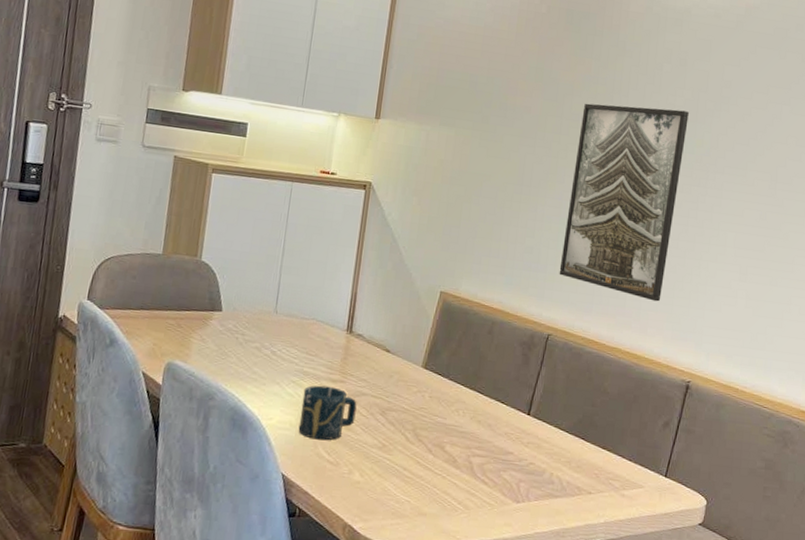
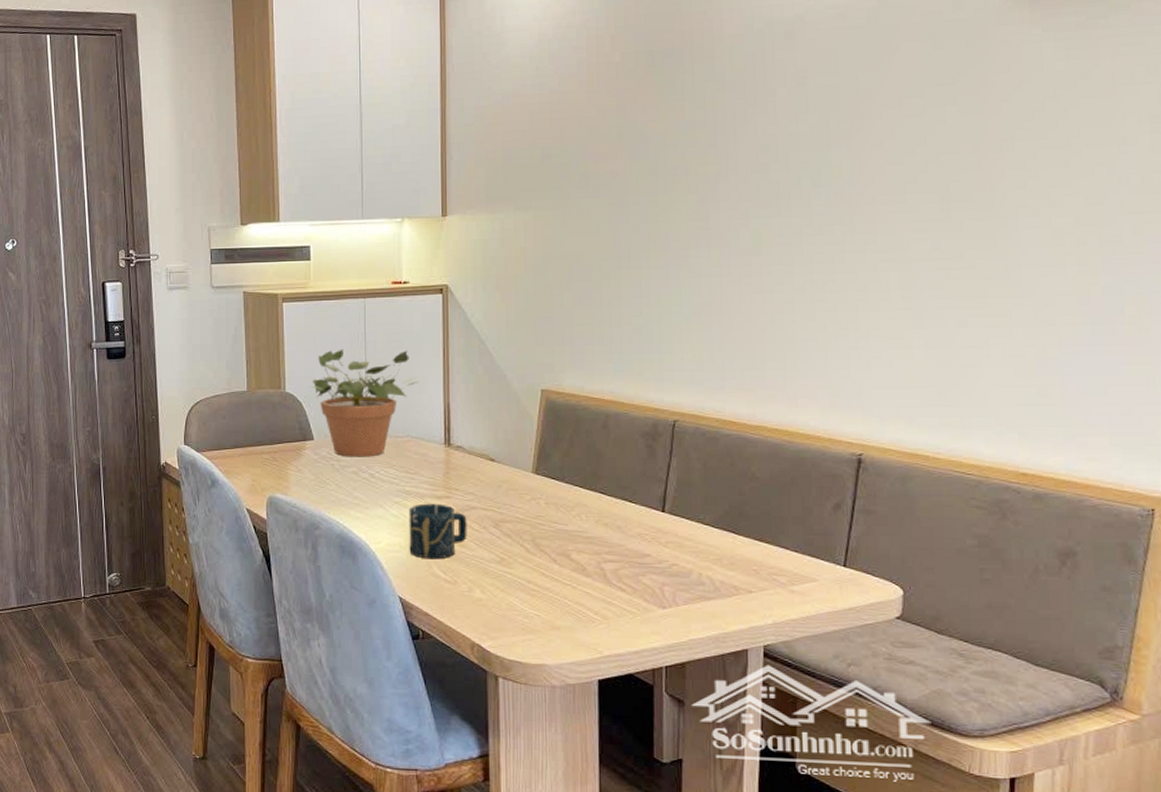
potted plant: none [227,226,332,335] -> present [310,349,419,457]
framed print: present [559,103,689,302] -> none [677,138,818,367]

